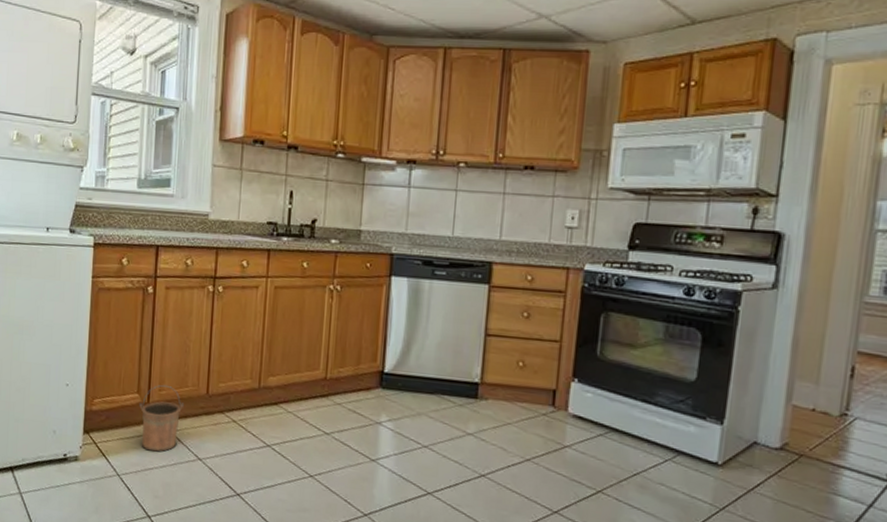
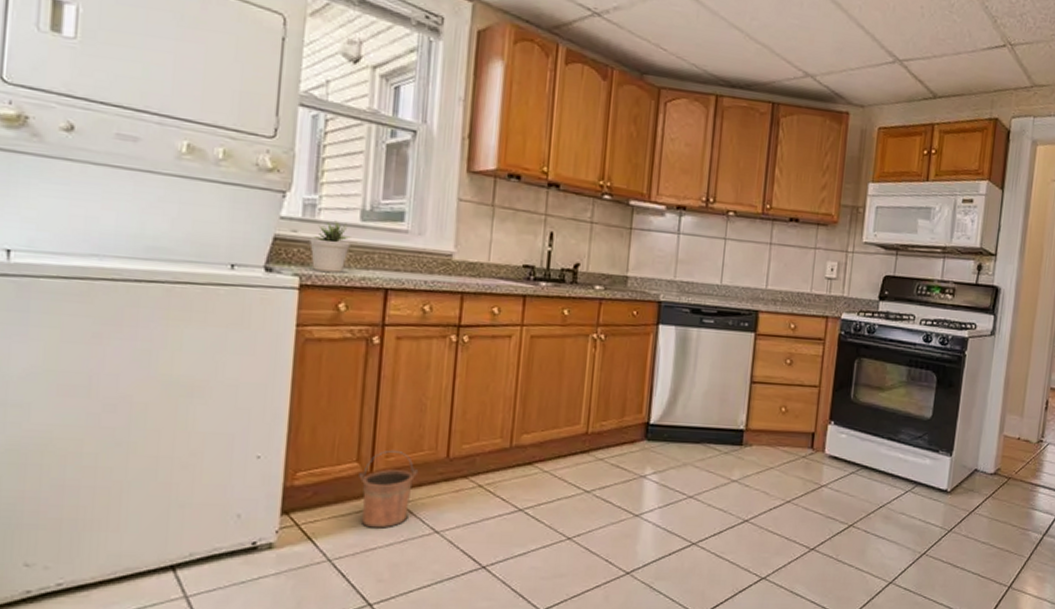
potted plant: none [101,189,130,233] -> present [310,220,351,273]

